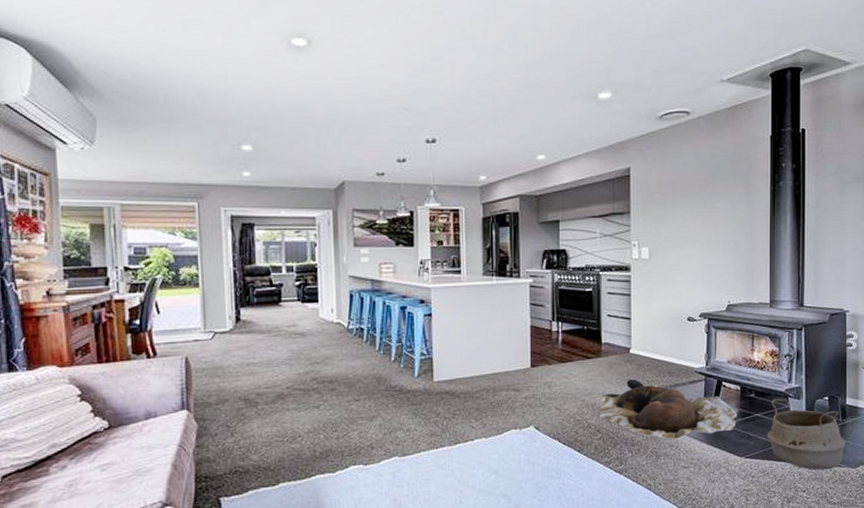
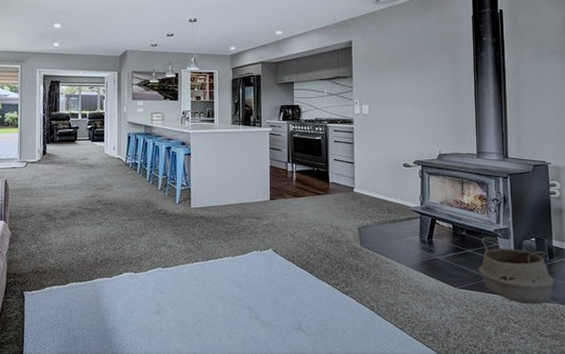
dog bed: present [592,379,738,439] -> none [321,213,451,267]

